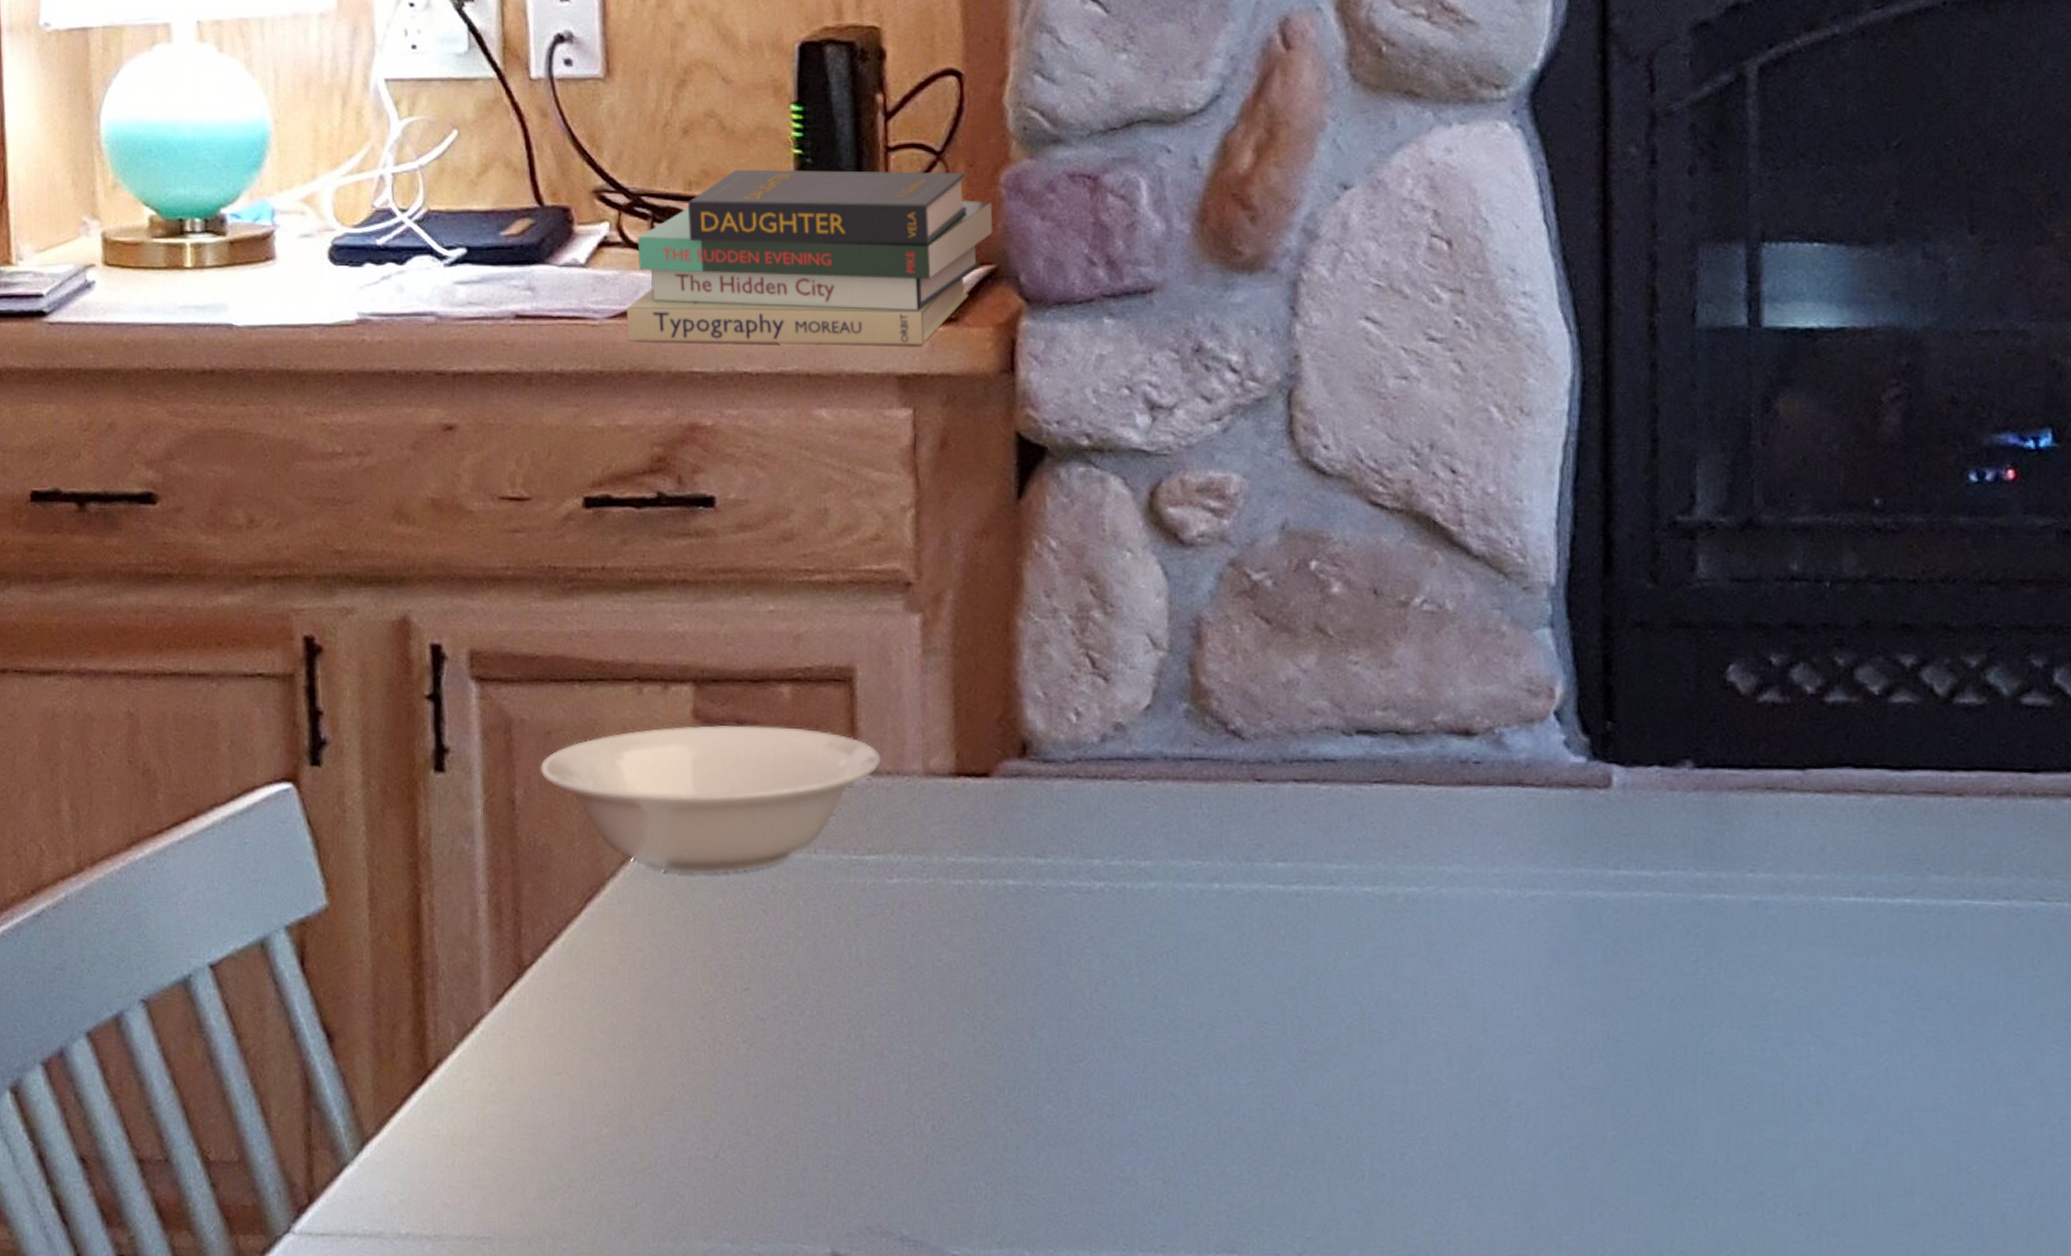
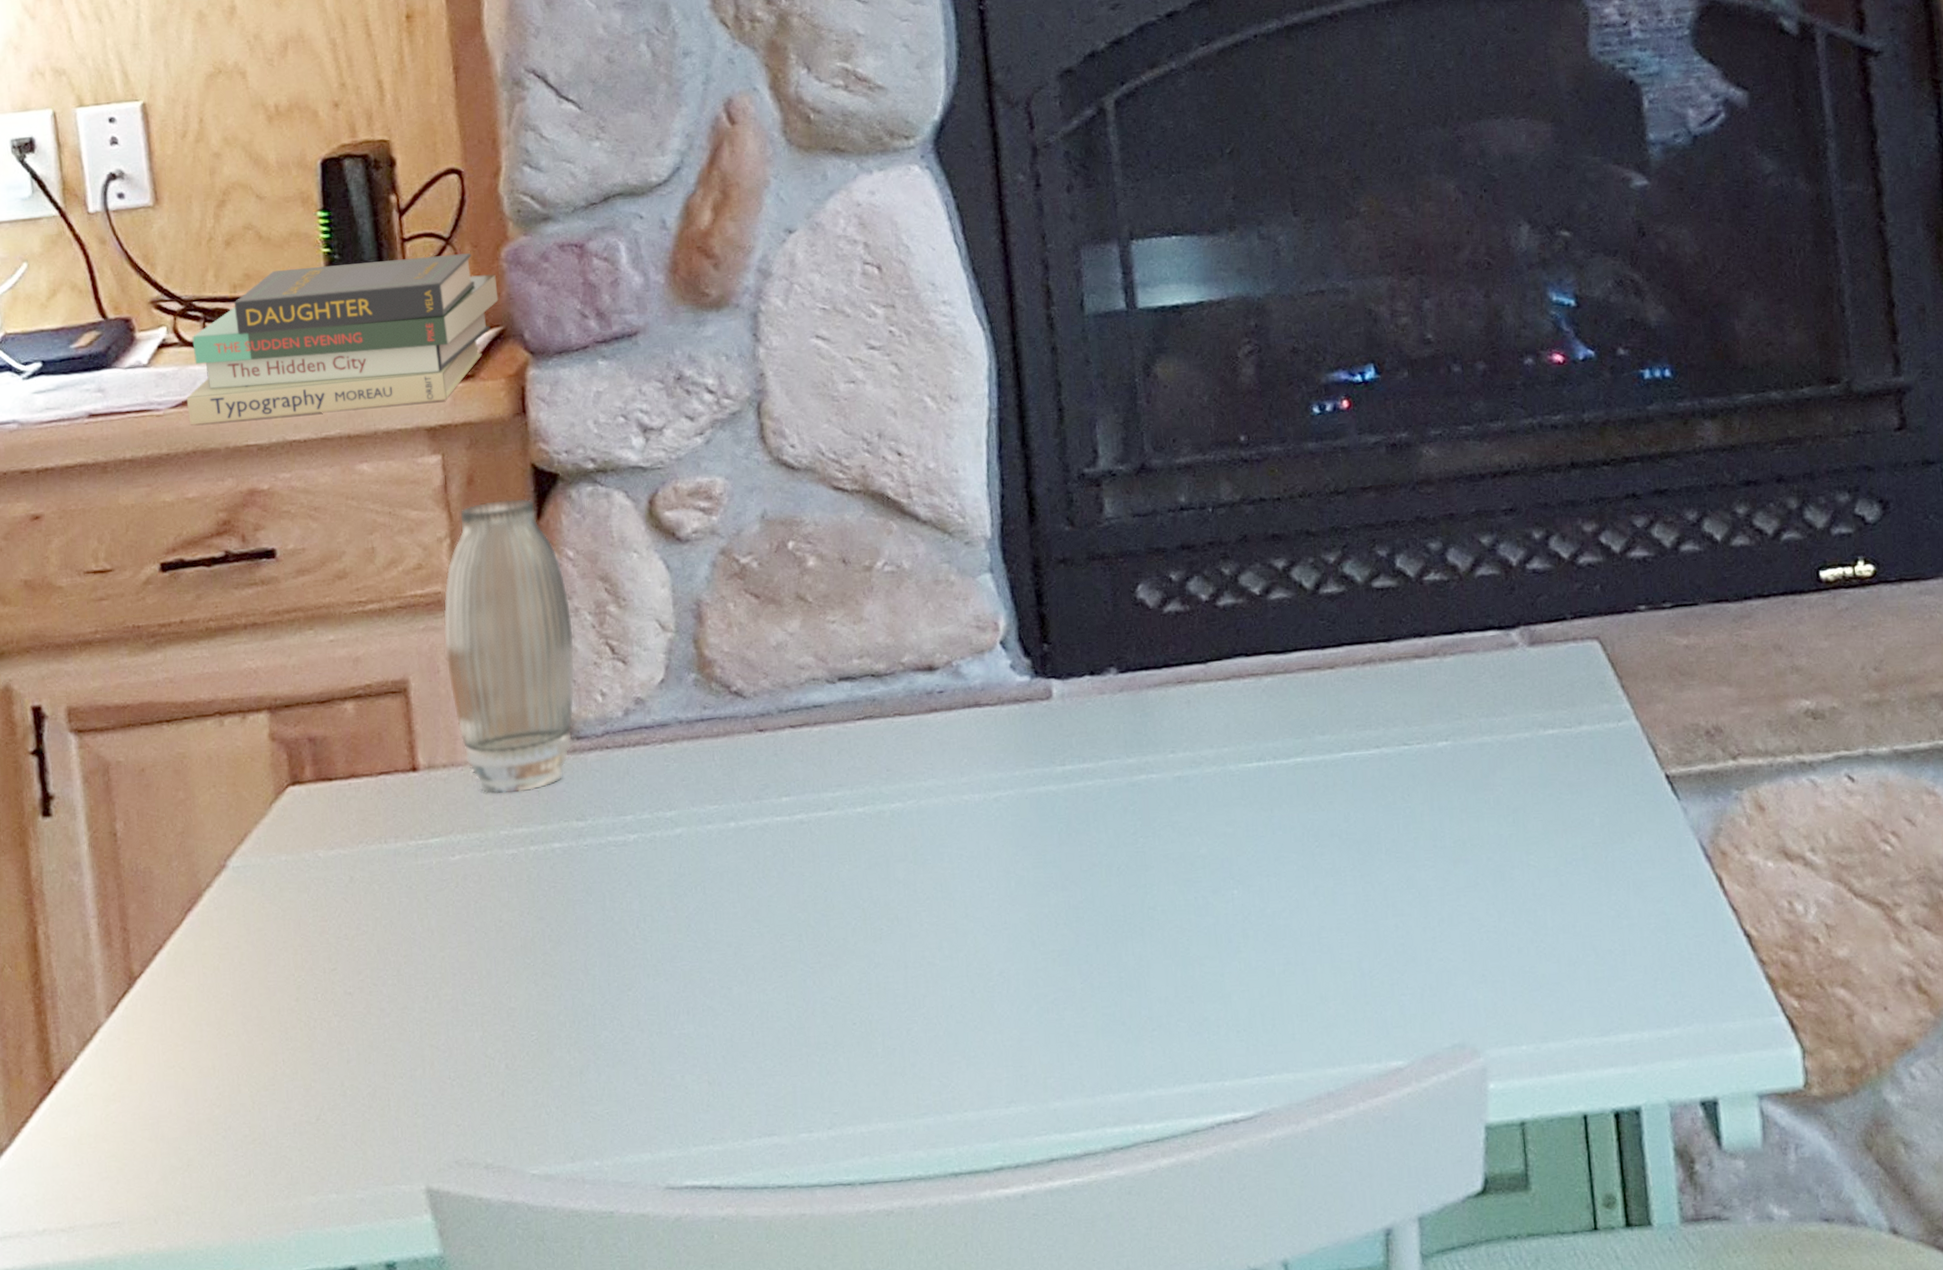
bowl: present [540,724,881,874] -> none [136,736,437,877]
vase: none [899,470,1049,815] -> present [443,498,575,794]

